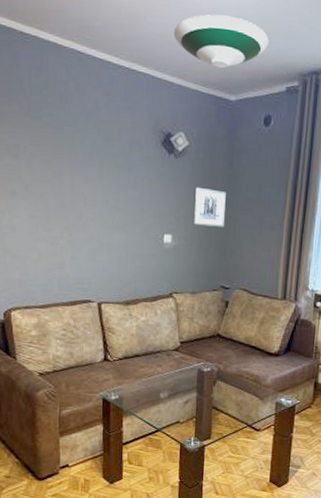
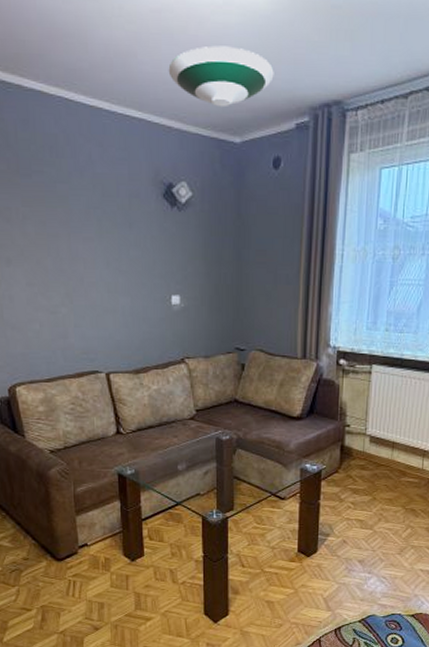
wall art: present [193,186,226,227] -> none [202,241,236,284]

